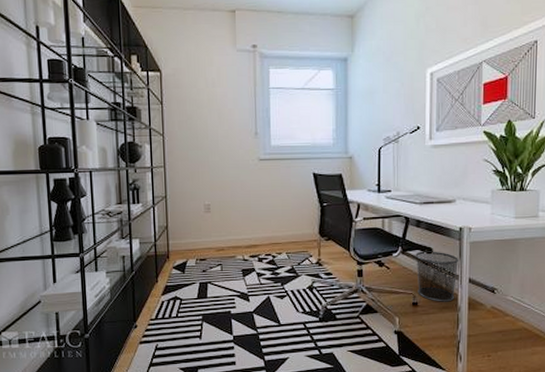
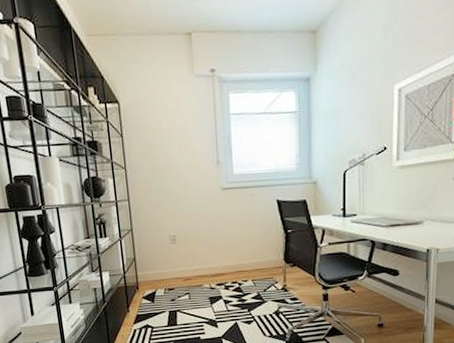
waste bin: present [415,251,459,302] -> none [381,273,426,323]

